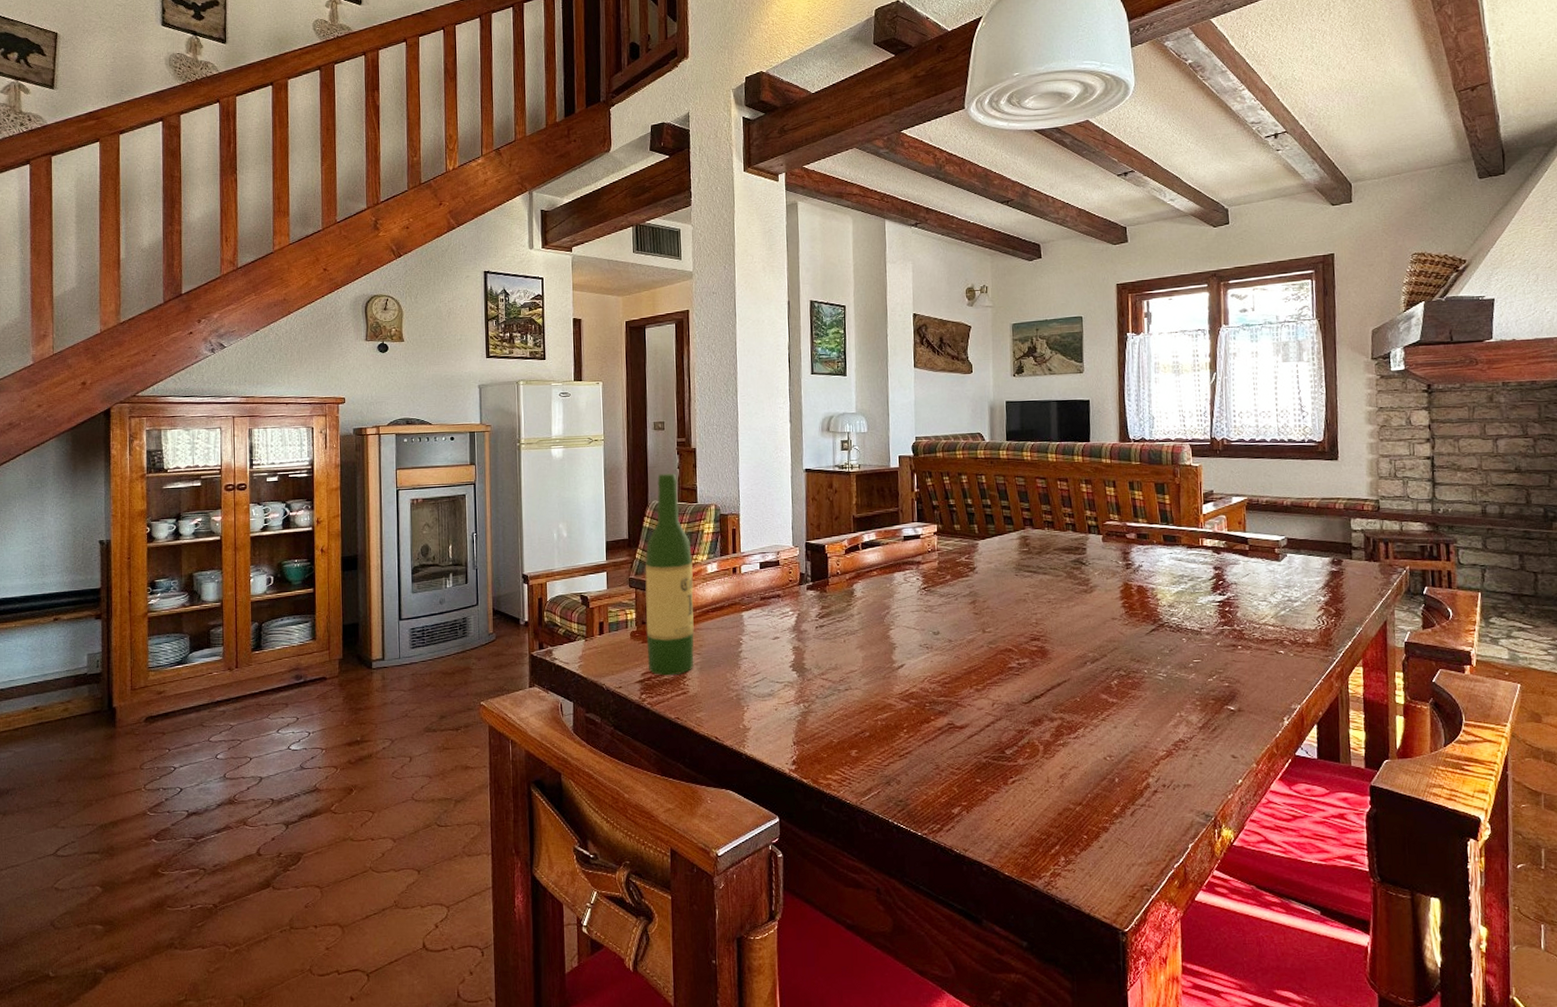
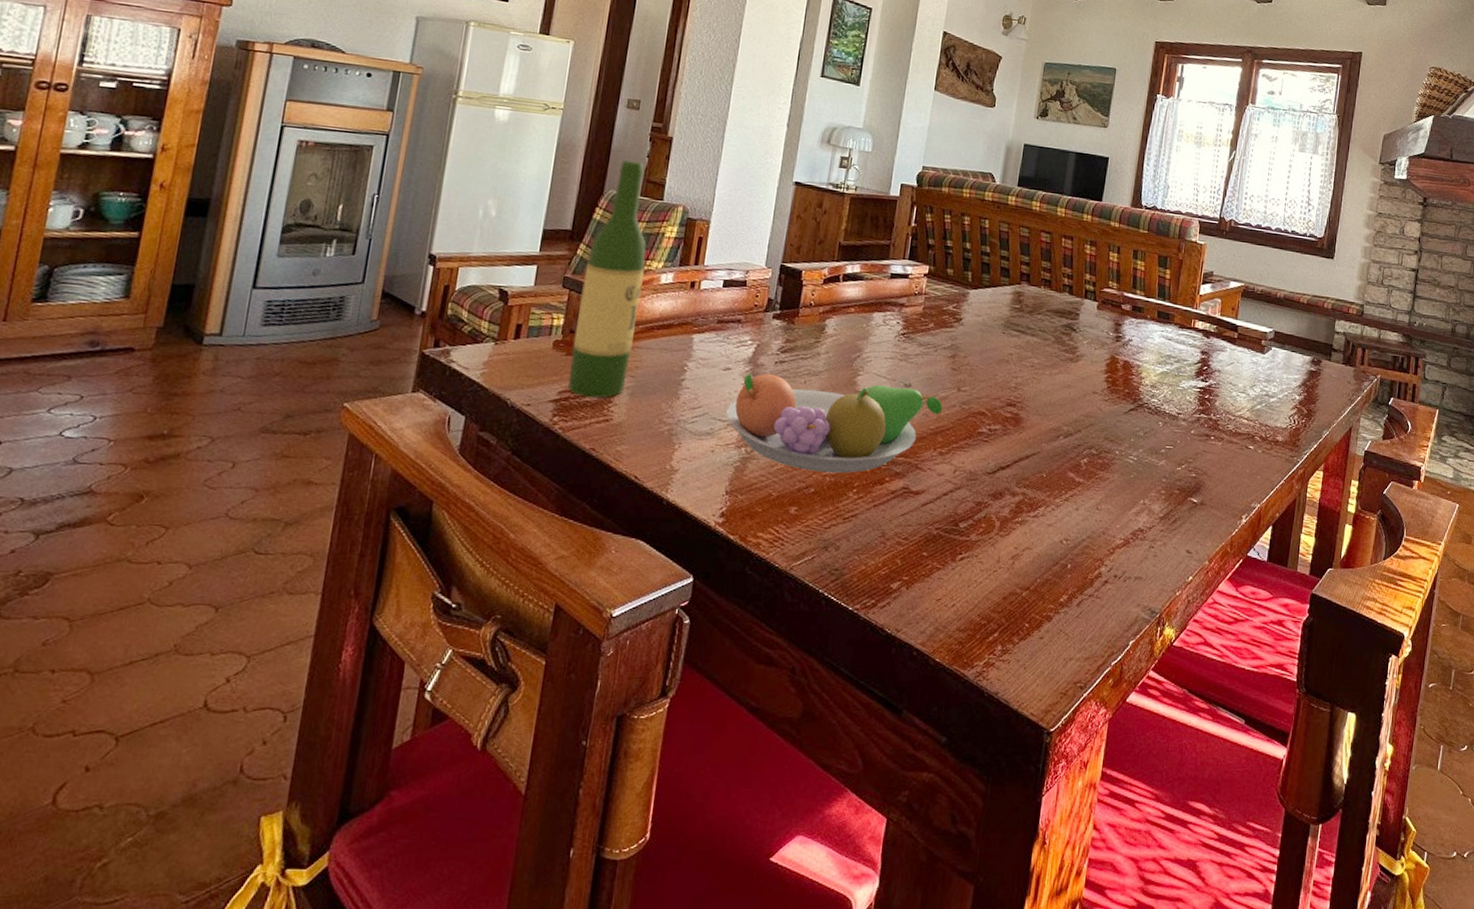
fruit bowl: none [782,635,972,718] -> present [726,373,943,473]

